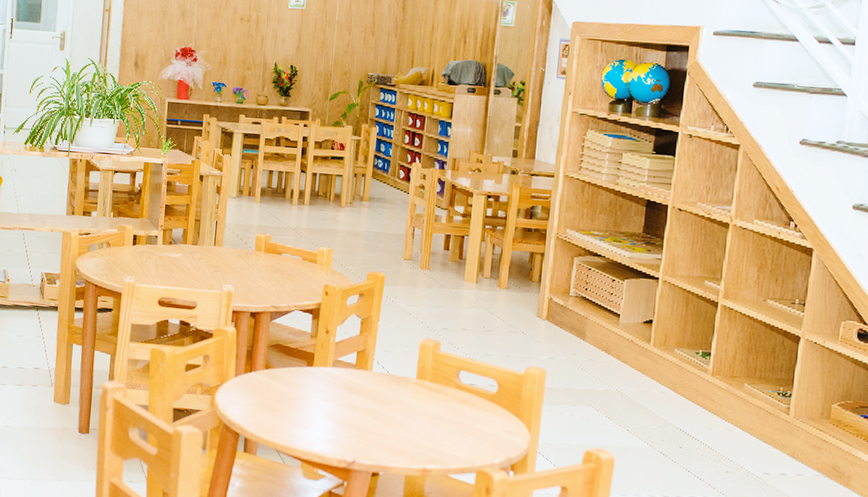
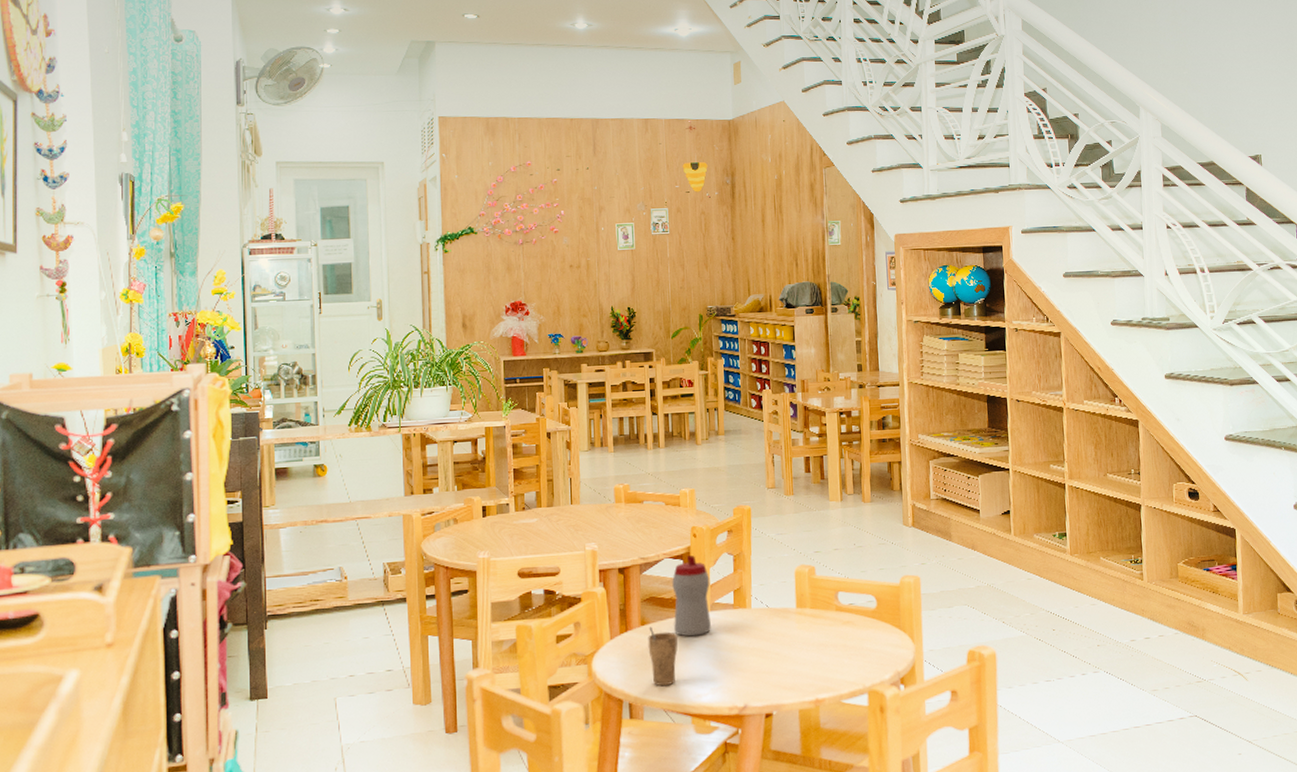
cup: none [269,371,298,428] -> present [648,626,678,686]
sippy cup: none [295,311,336,388] -> present [672,555,711,637]

